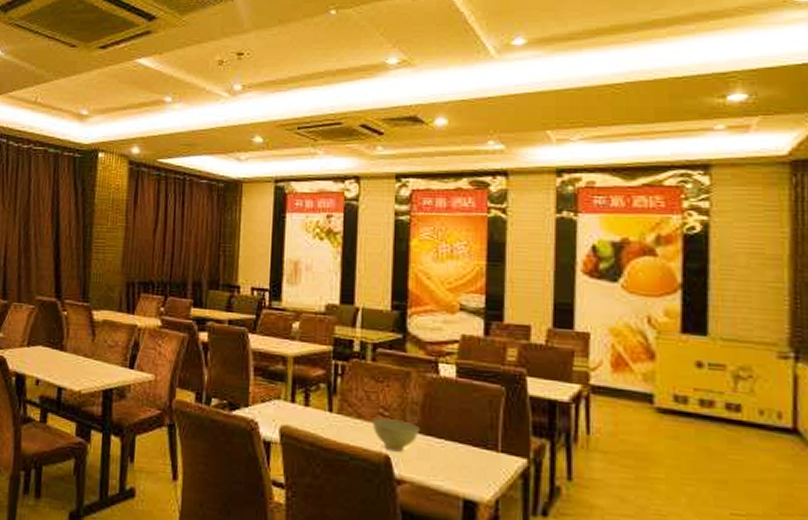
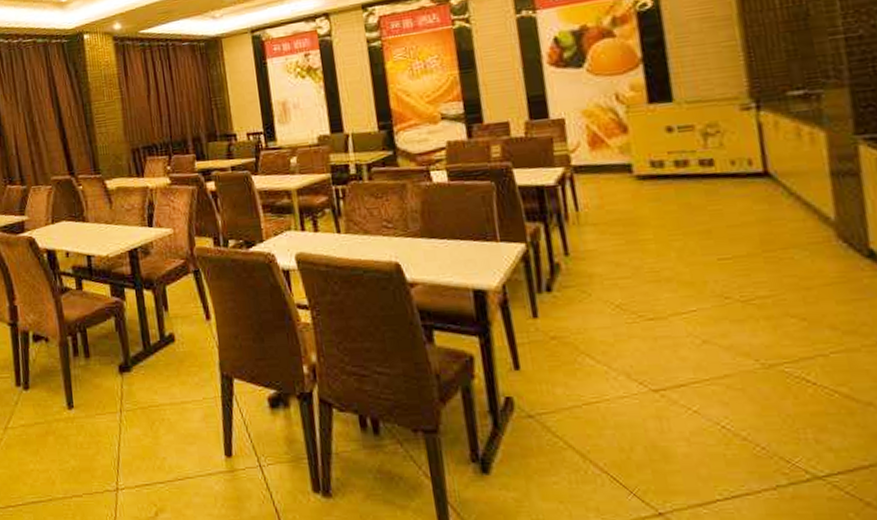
bowl: present [372,418,421,452] -> none [378,229,424,258]

